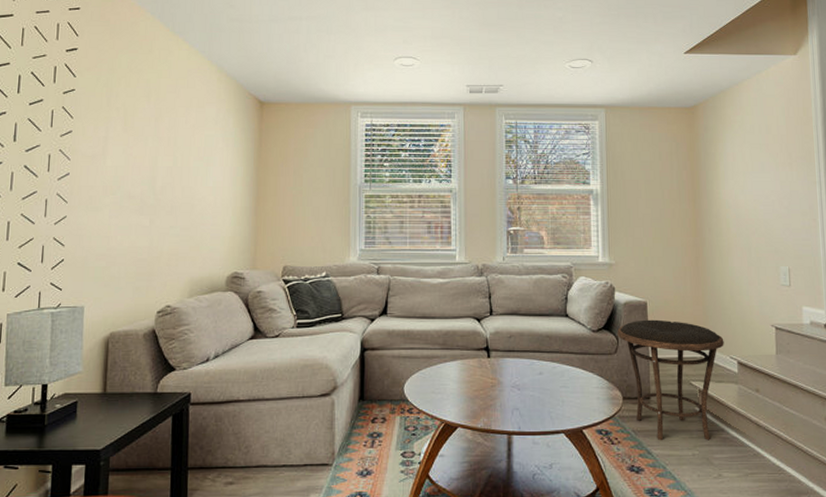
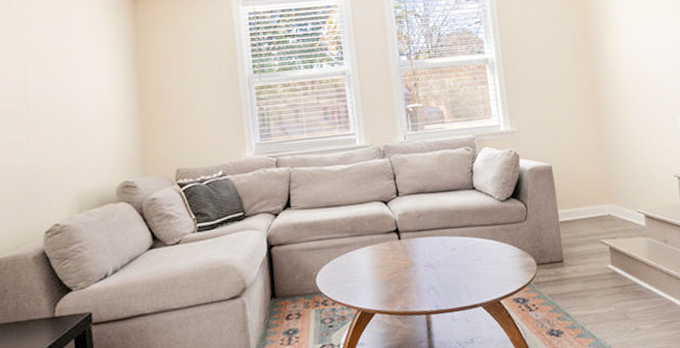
side table: present [617,319,724,441] -> none [525,182,630,302]

